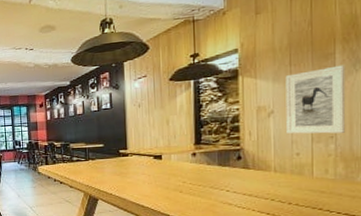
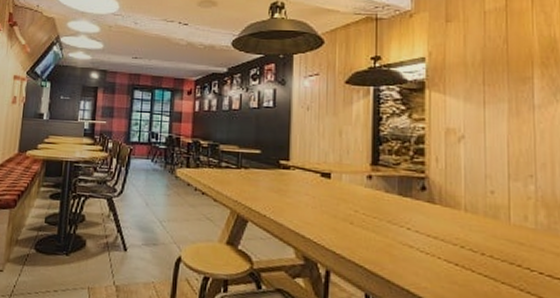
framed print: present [285,65,346,134] -> none [478,92,547,173]

